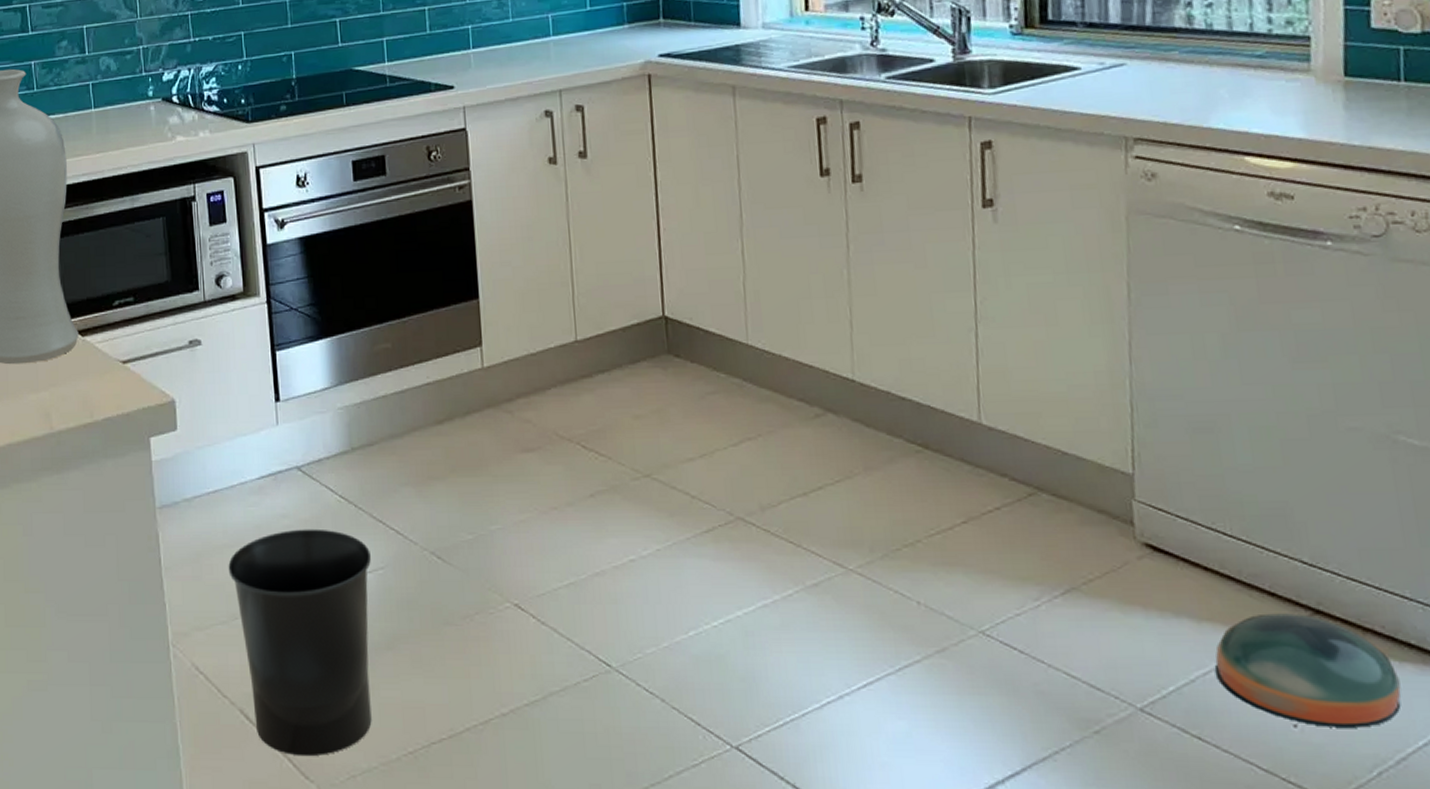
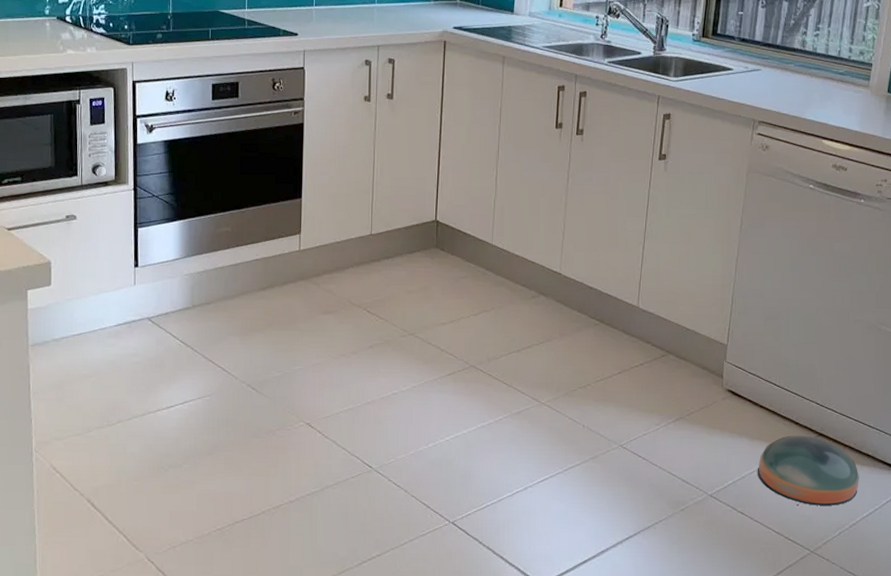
waste bin: present [228,528,372,757] -> none [86,365,201,533]

